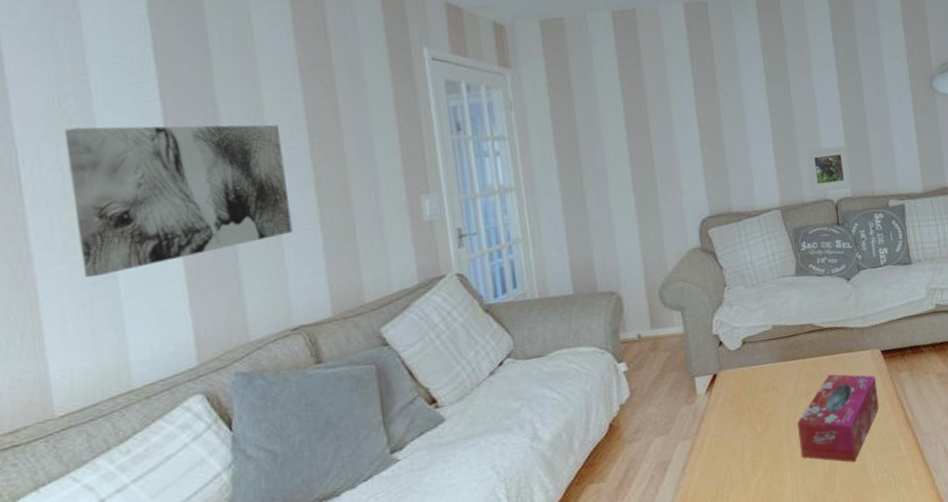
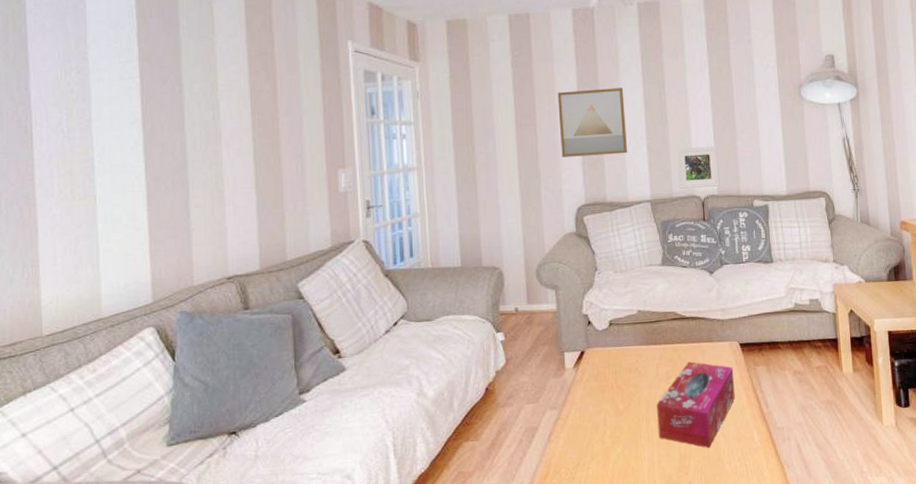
wall art: present [64,124,293,278] -> none [67,97,234,222]
wall art: none [672,87,752,167] -> present [557,87,627,157]

